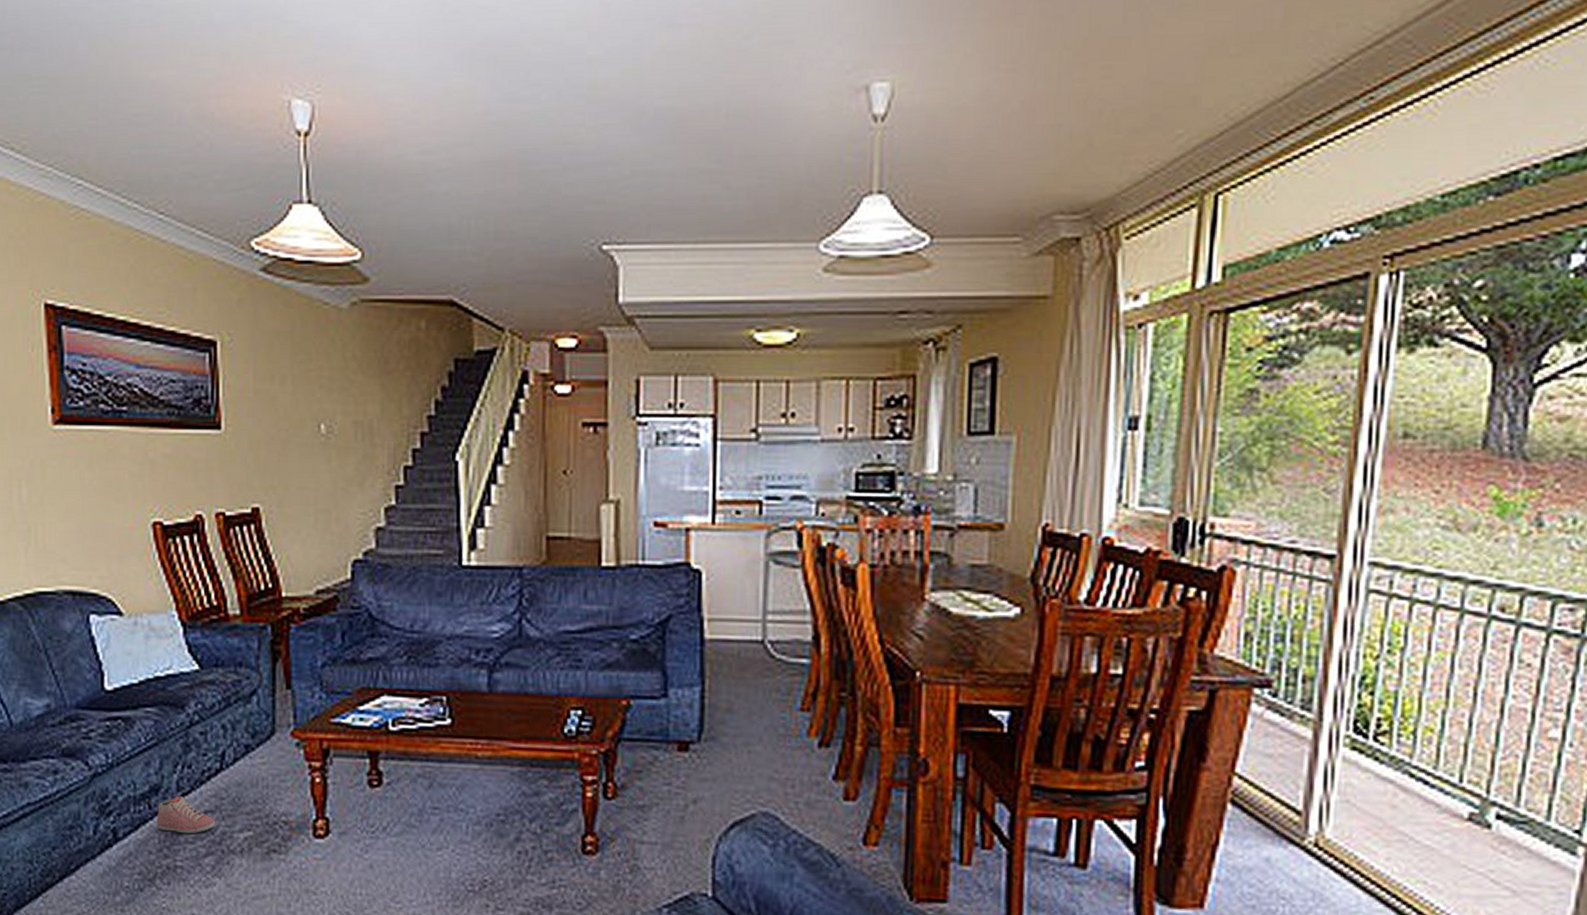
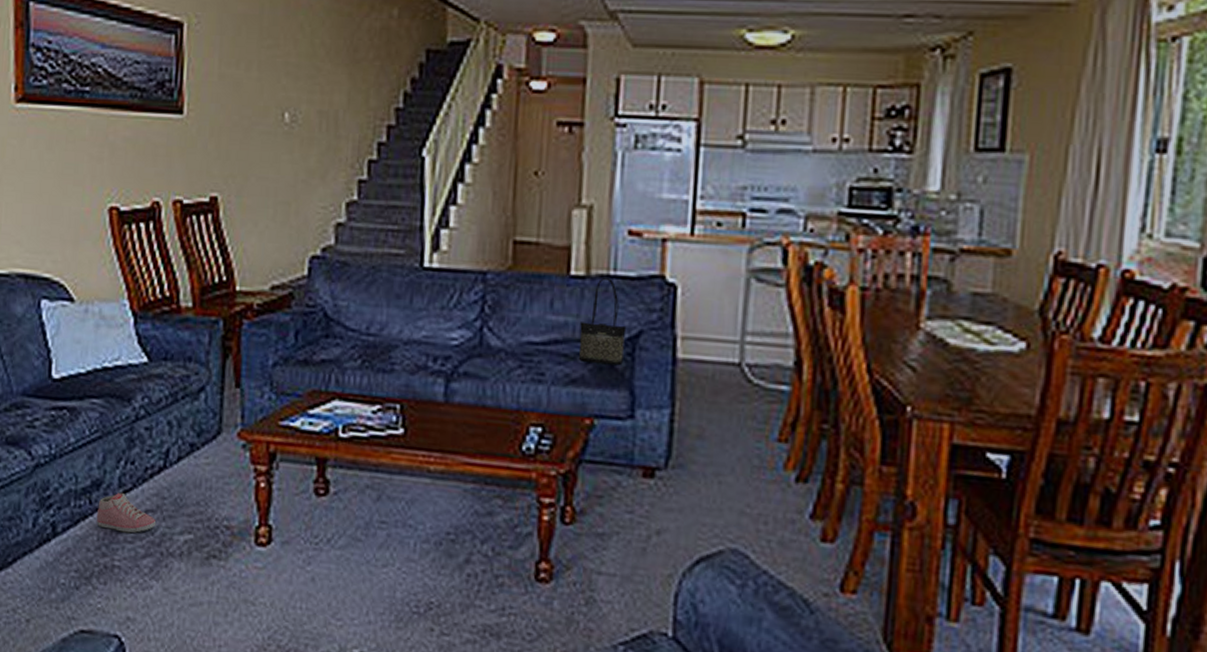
tote bag: none [613,566,657,649] -> present [579,277,627,365]

